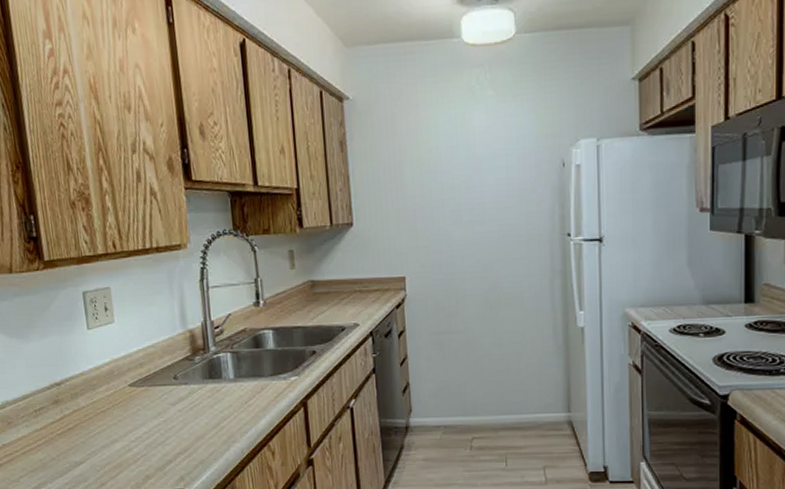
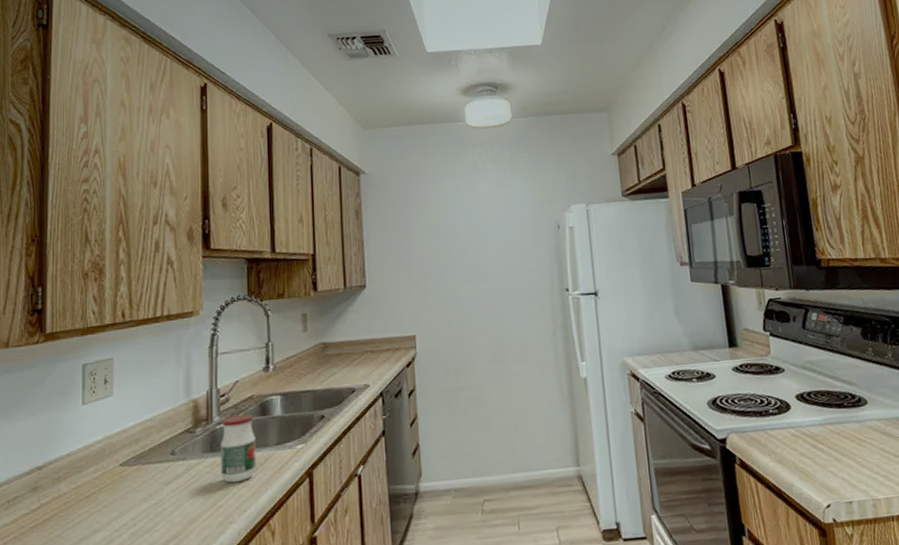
jar: none [218,347,254,408] -> present [220,415,256,484]

